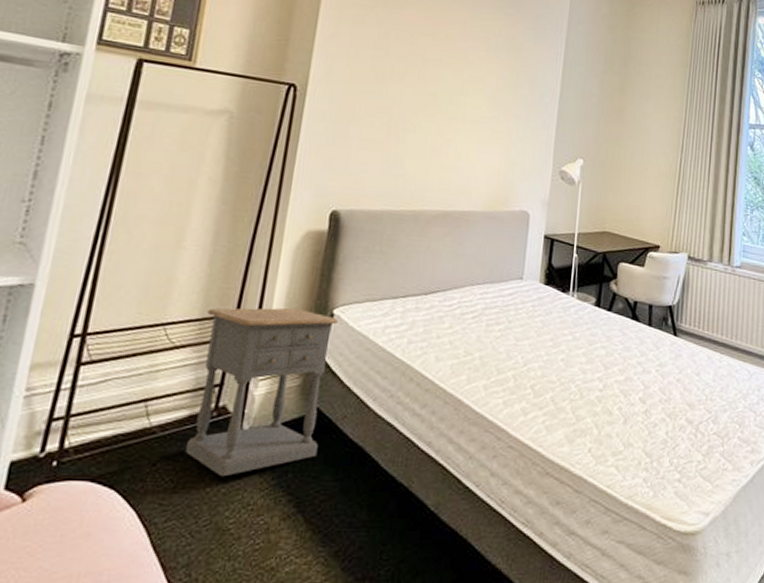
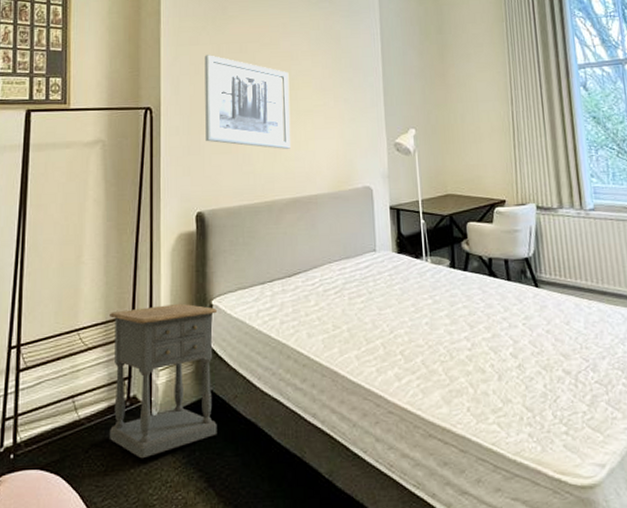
wall art: none [355,38,461,158] -> present [204,55,291,149]

